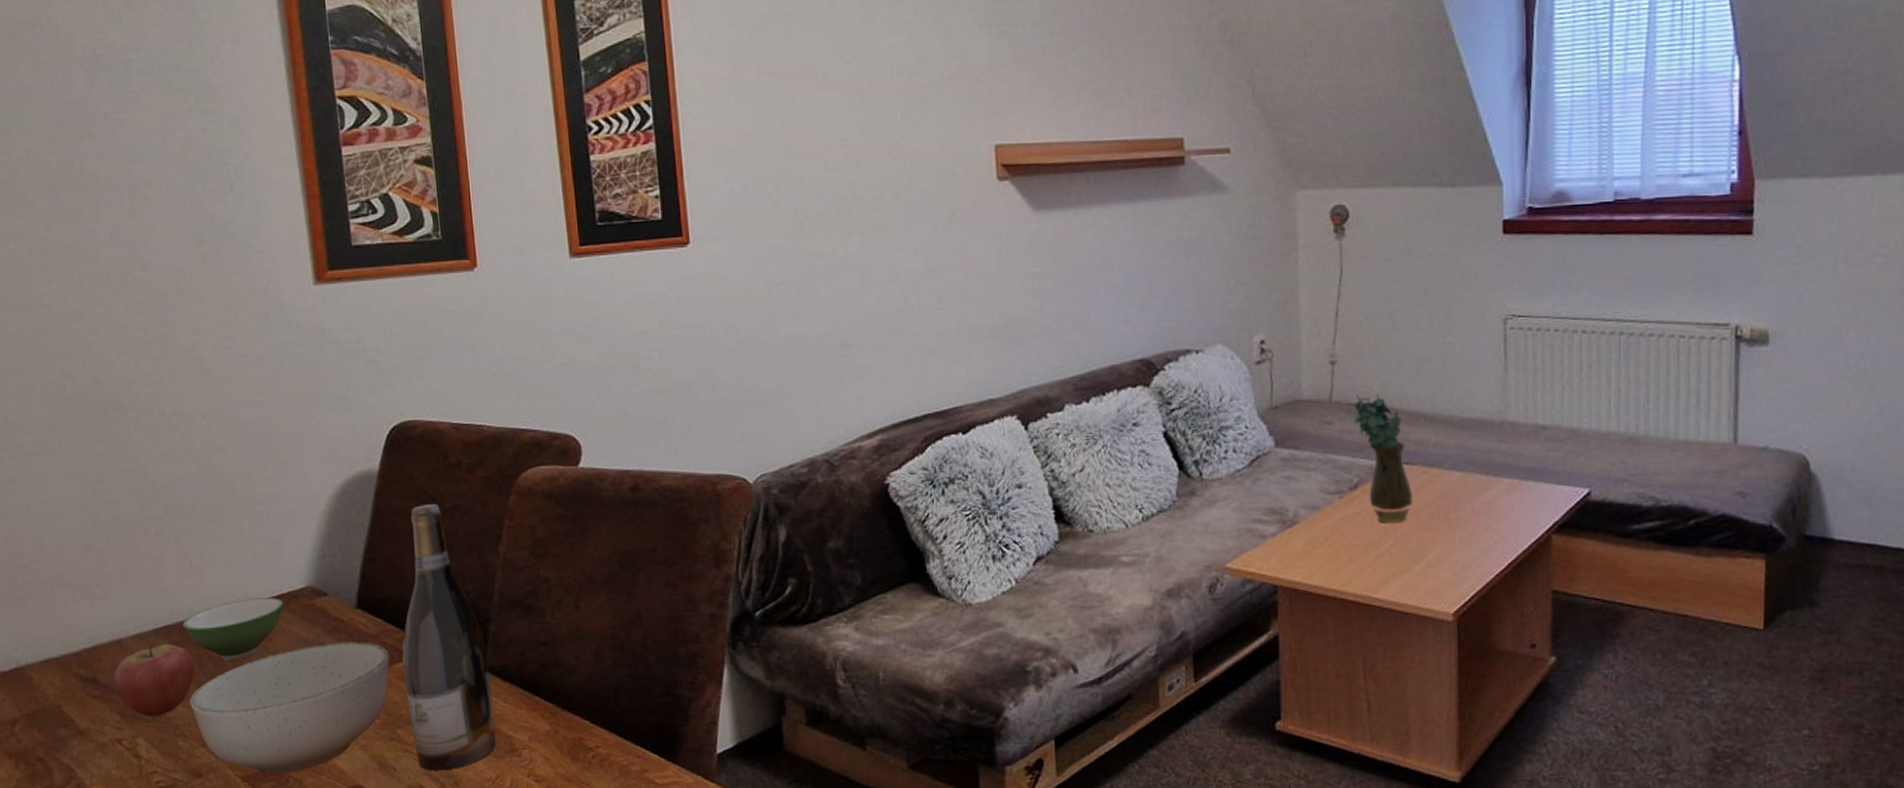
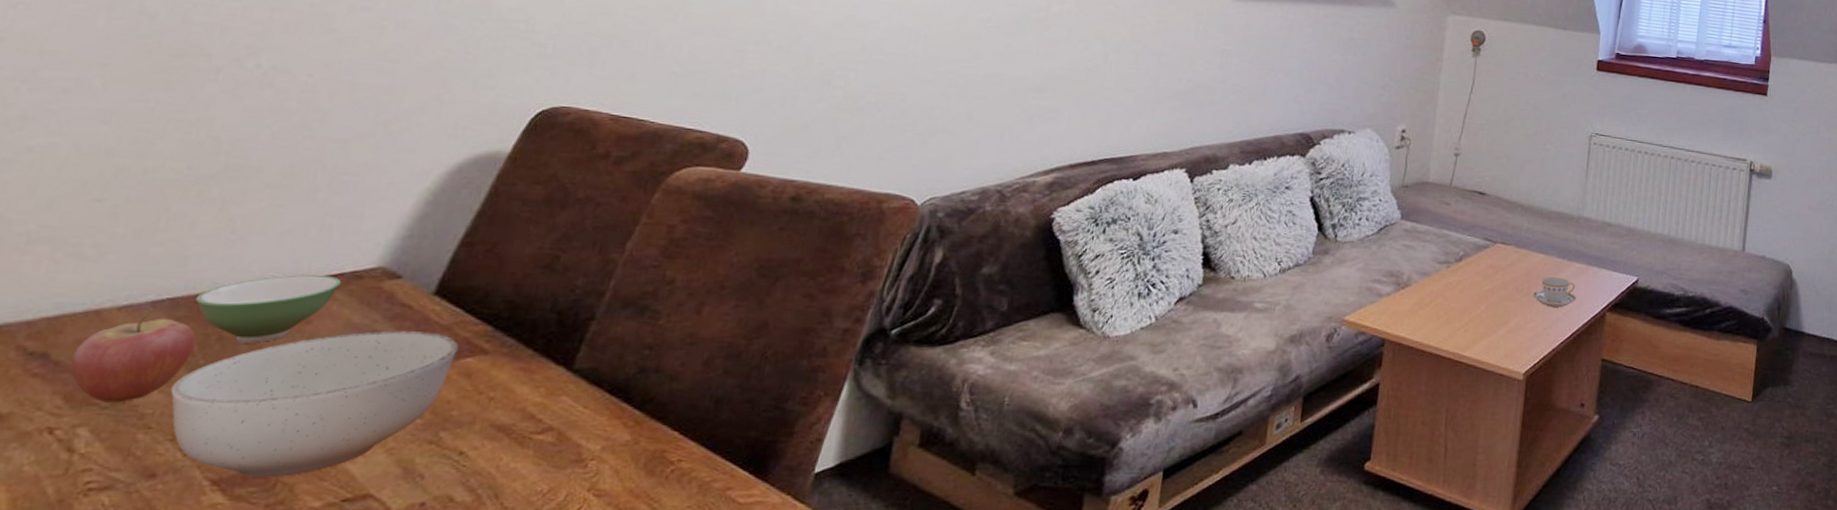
wine bottle: present [401,503,496,771] -> none [455,192,581,481]
vase: present [1354,394,1413,524] -> none [1467,182,1505,294]
teacup: none [1452,497,1511,534] -> present [1532,276,1577,308]

